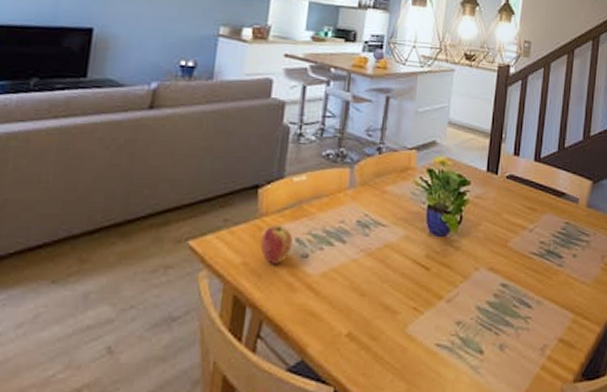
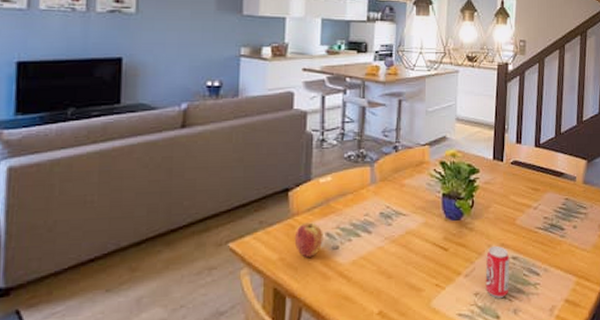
beverage can: none [469,269,499,330] -> present [485,245,510,298]

